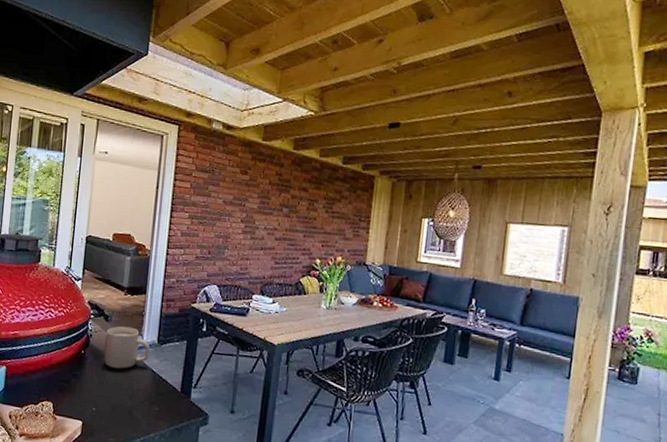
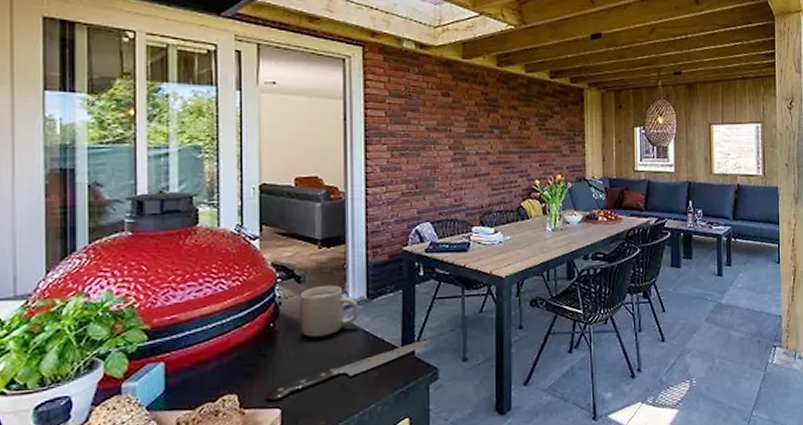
kitchen knife: none [71,387,208,414] -> present [265,339,433,401]

